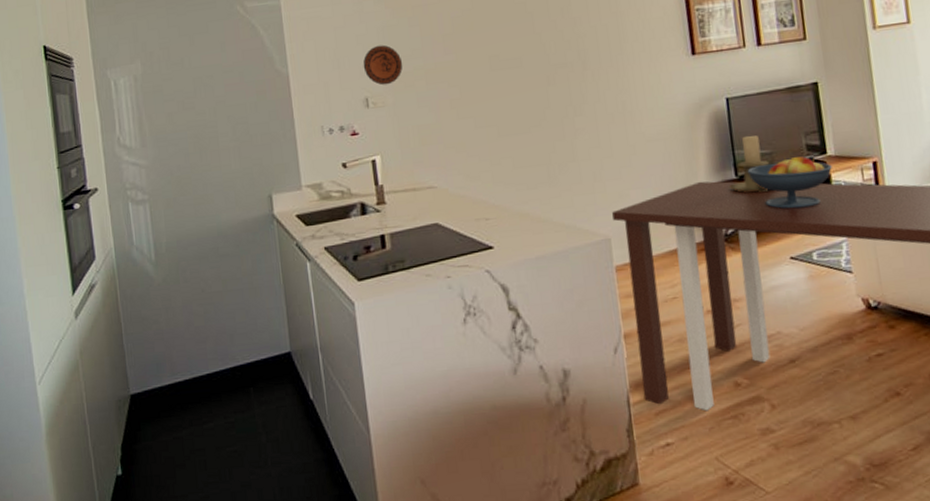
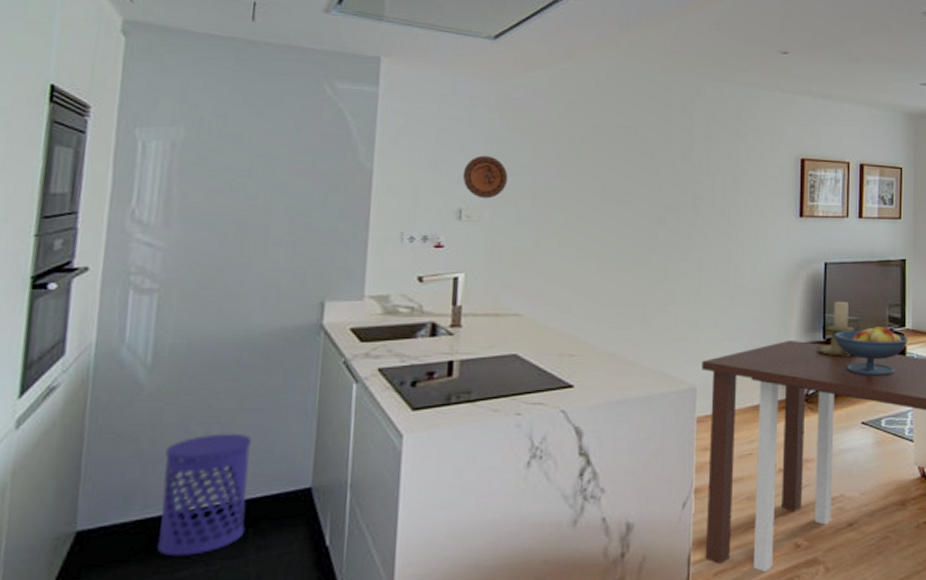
waste bin: none [179,311,248,412] -> present [156,433,251,557]

